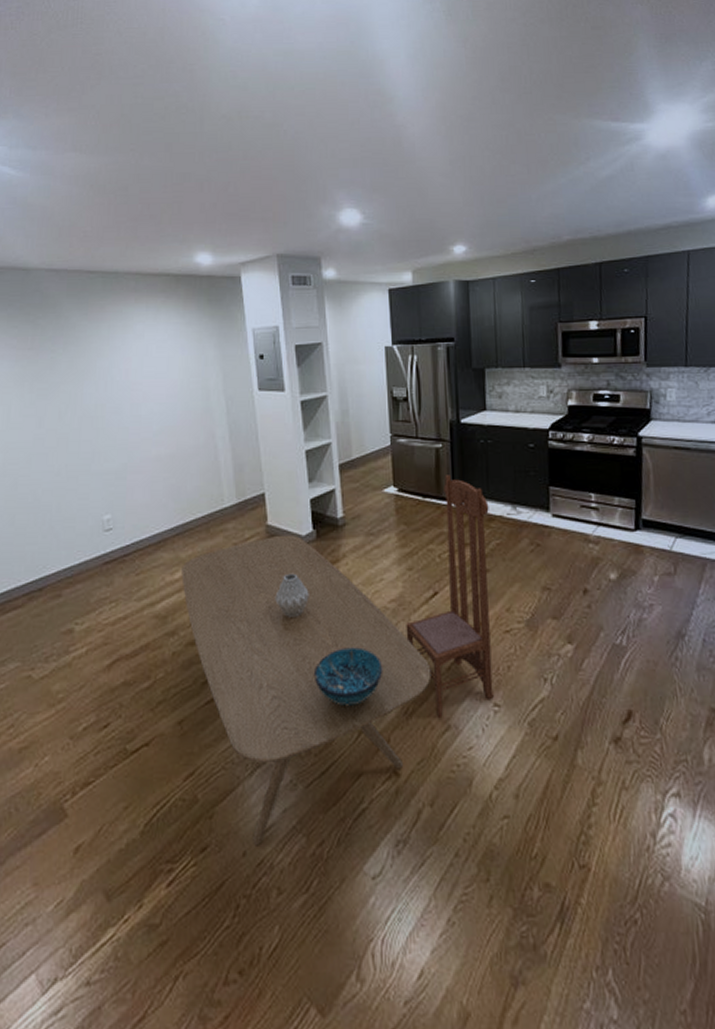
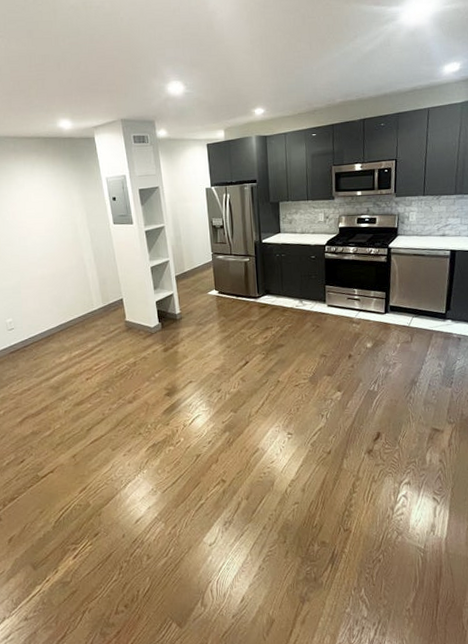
dining table: present [181,535,432,846] -> none [67,327,245,531]
vase: present [275,573,309,619] -> none [134,353,159,384]
decorative bowl: present [313,647,383,706] -> none [164,401,212,440]
chair: present [406,475,494,717] -> none [227,280,288,444]

